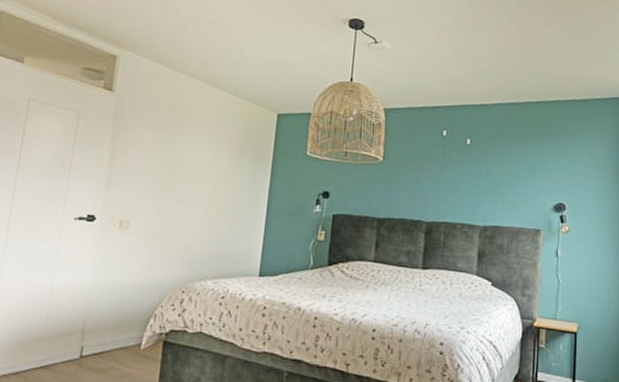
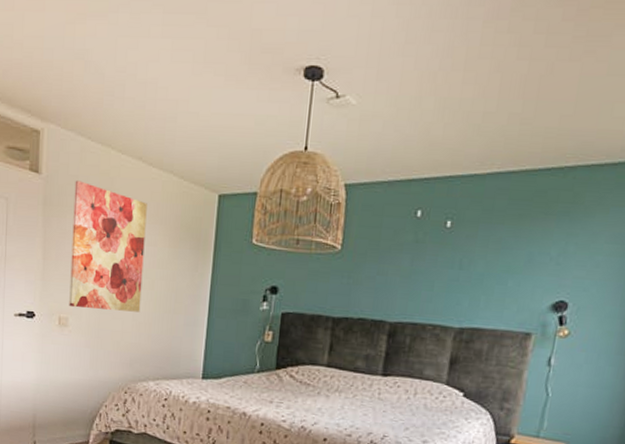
wall art: none [131,98,213,215] -> present [69,180,147,312]

